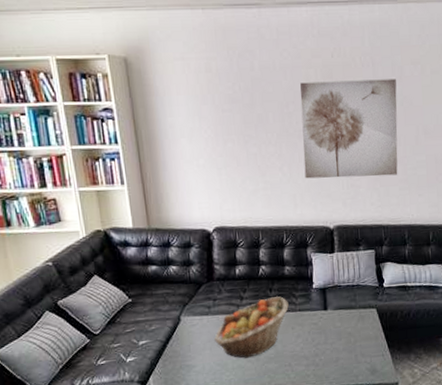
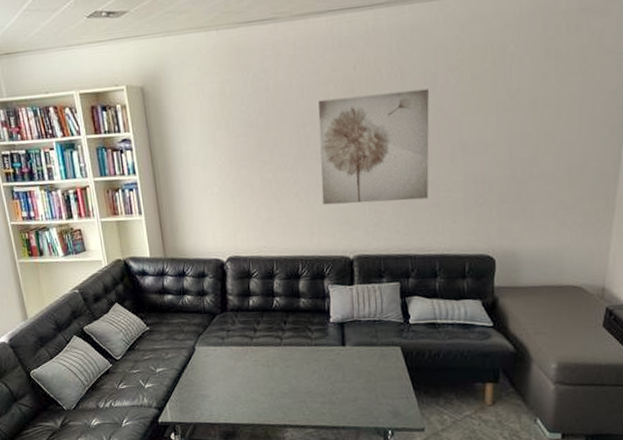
fruit basket: present [214,296,289,358] -> none [228,330,304,392]

